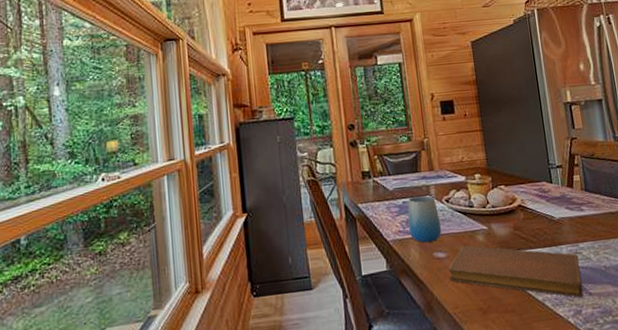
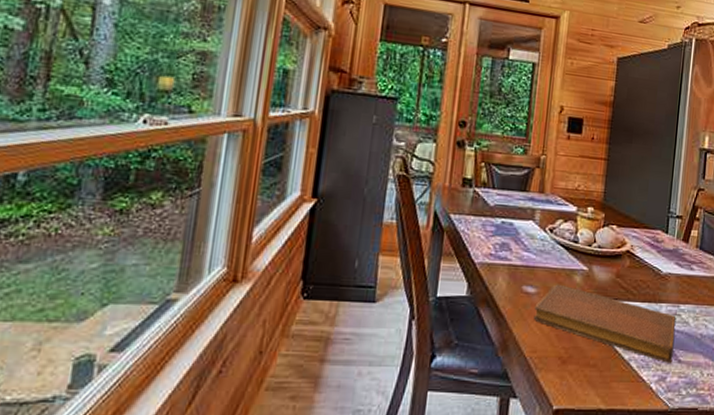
cup: present [407,196,442,243] -> none [501,219,539,273]

